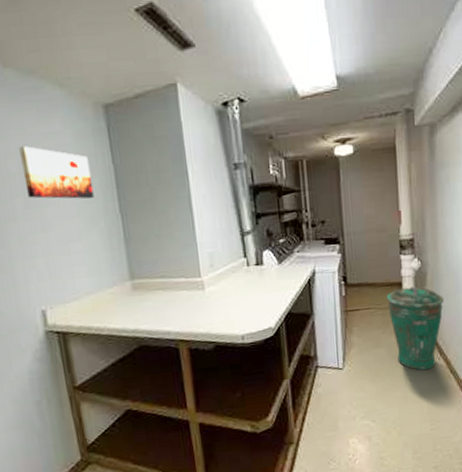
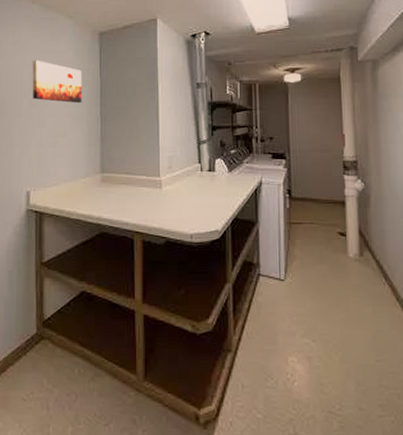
trash can: present [386,286,444,371] -> none [329,206,388,294]

